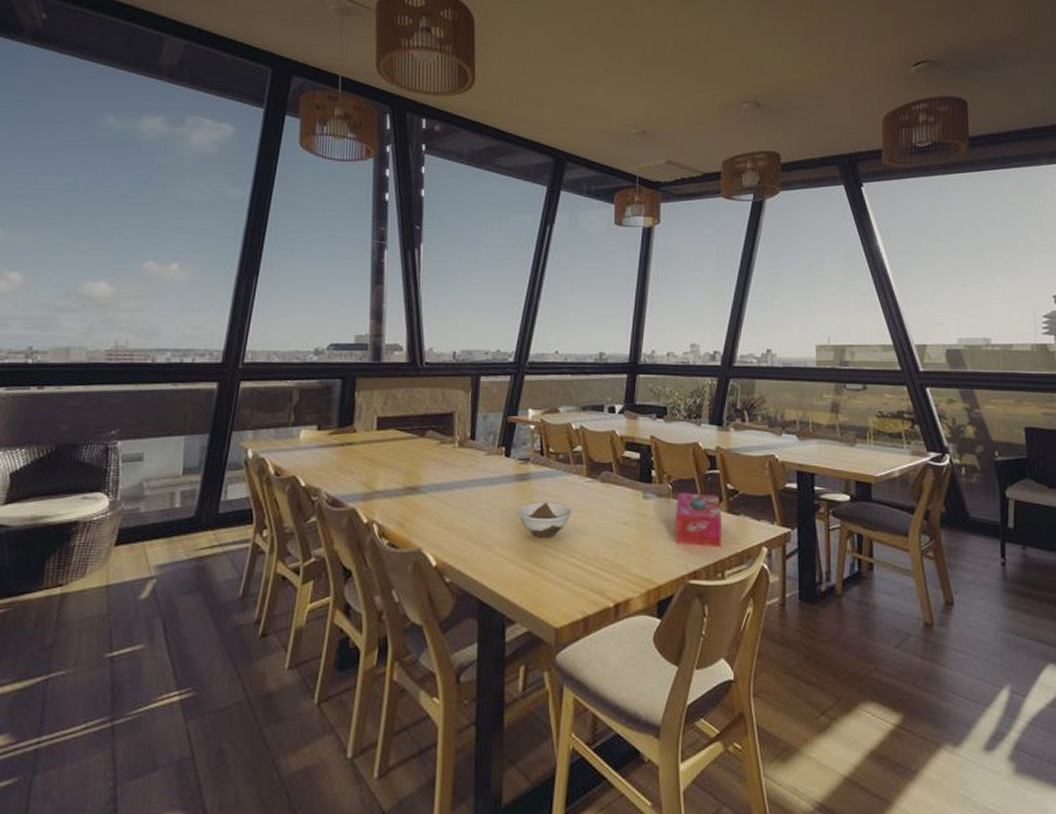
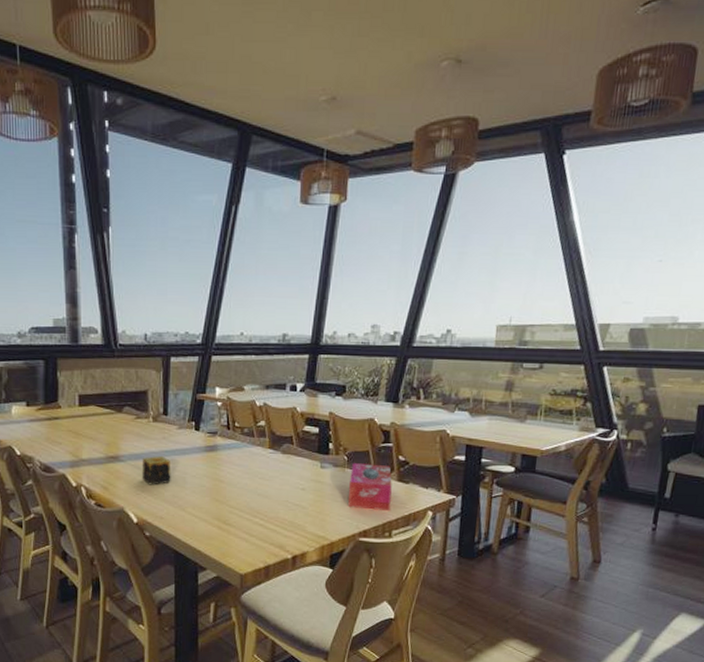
candle: none [443,487,478,521] -> present [141,456,171,485]
bowl: present [517,502,573,538] -> none [206,470,257,501]

